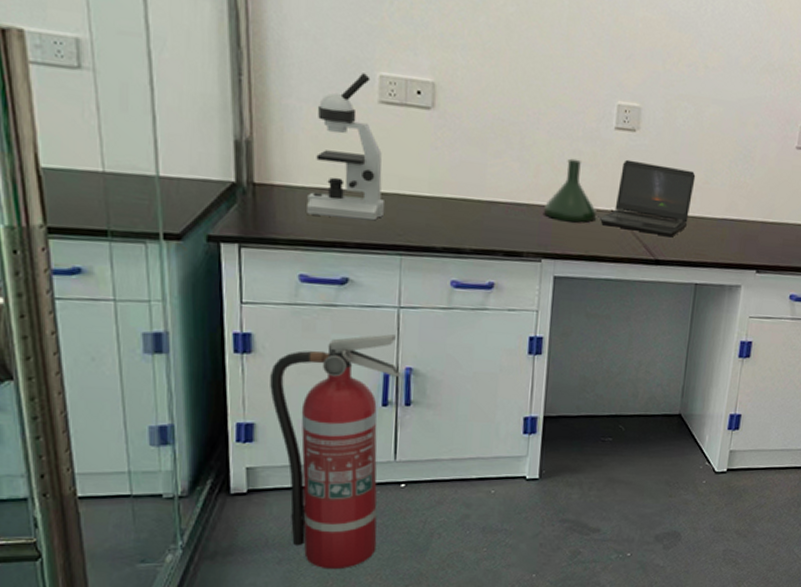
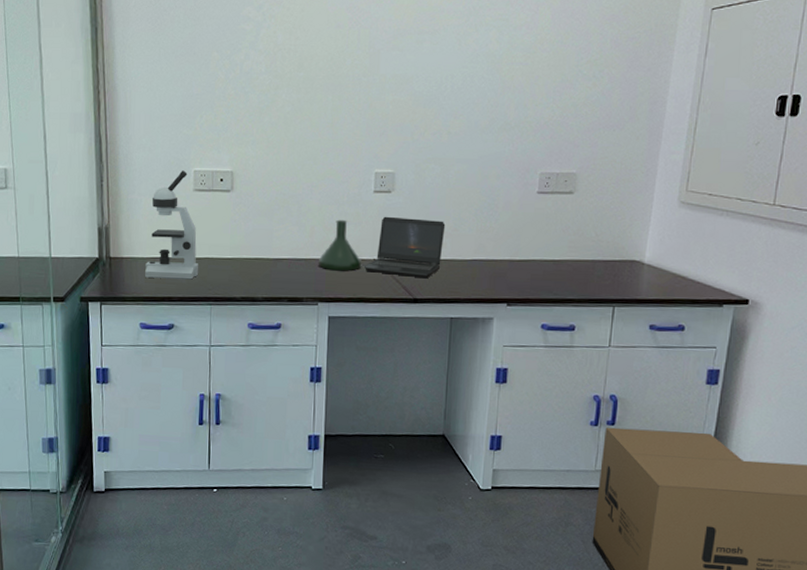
fire extinguisher: present [270,334,400,570] -> none [120,367,212,558]

